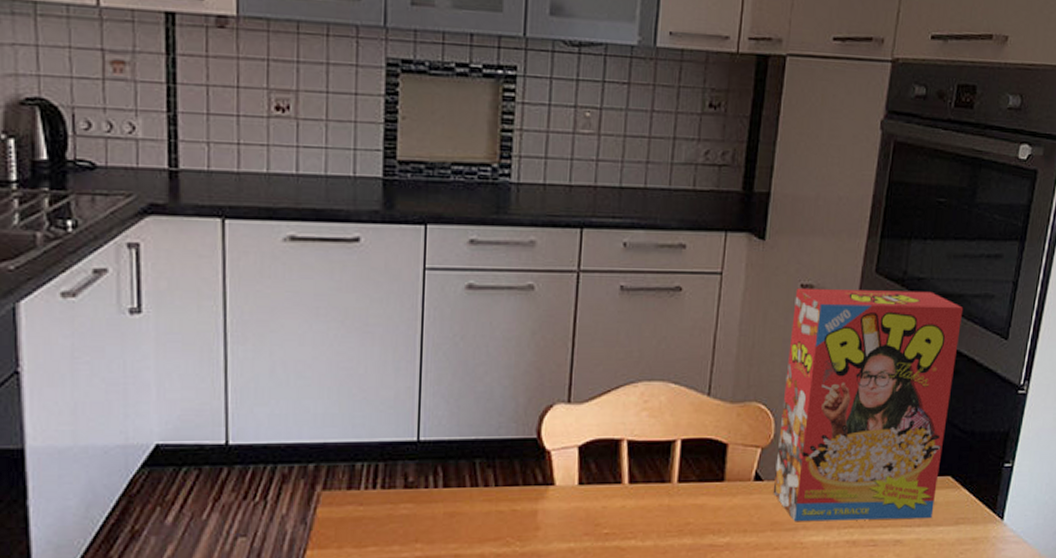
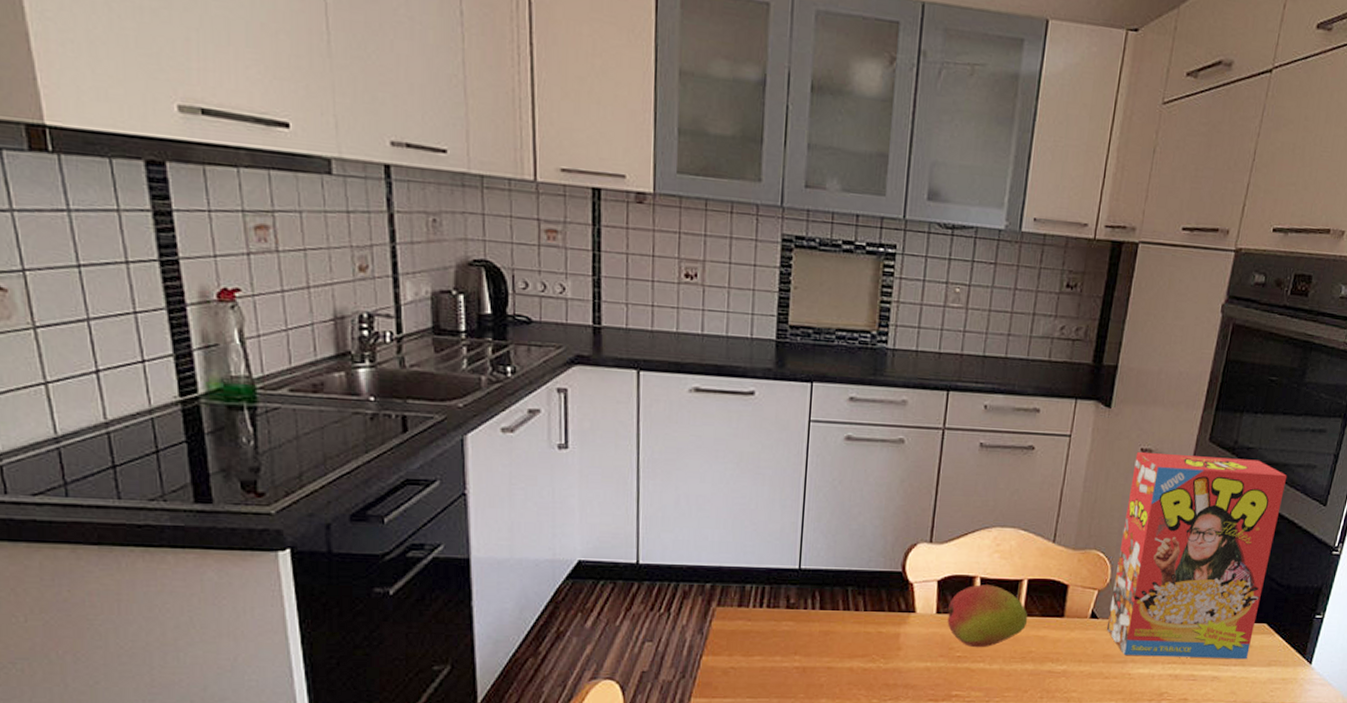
fruit: none [584,448,684,523] -> present [941,584,1028,648]

